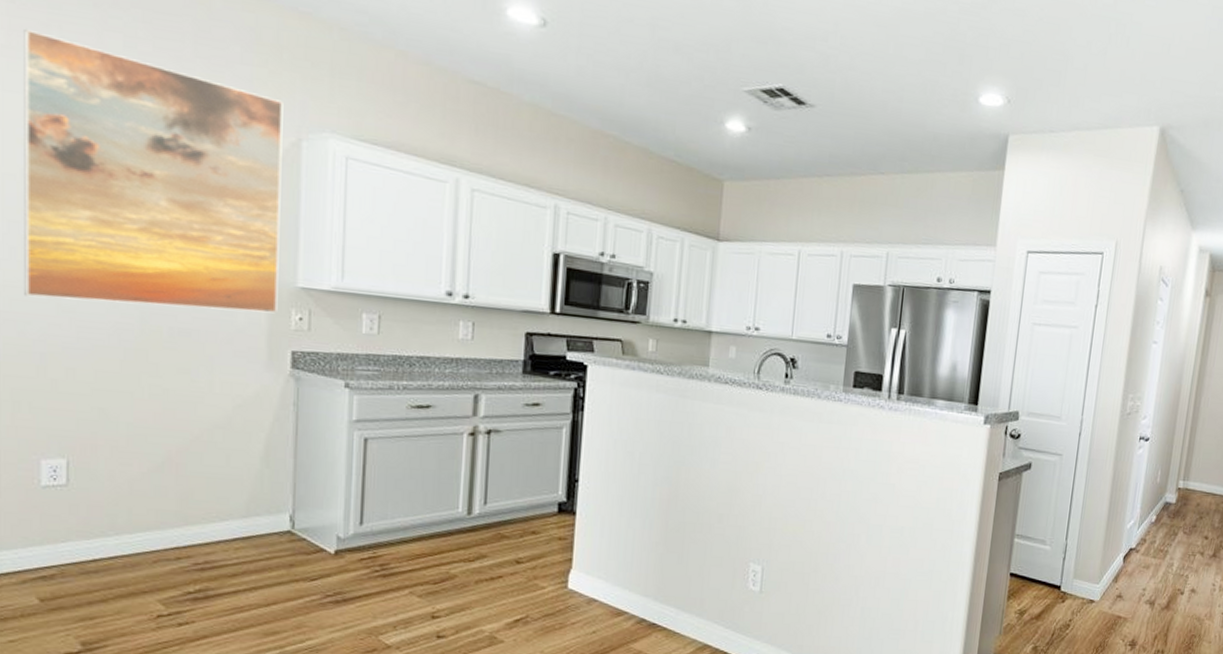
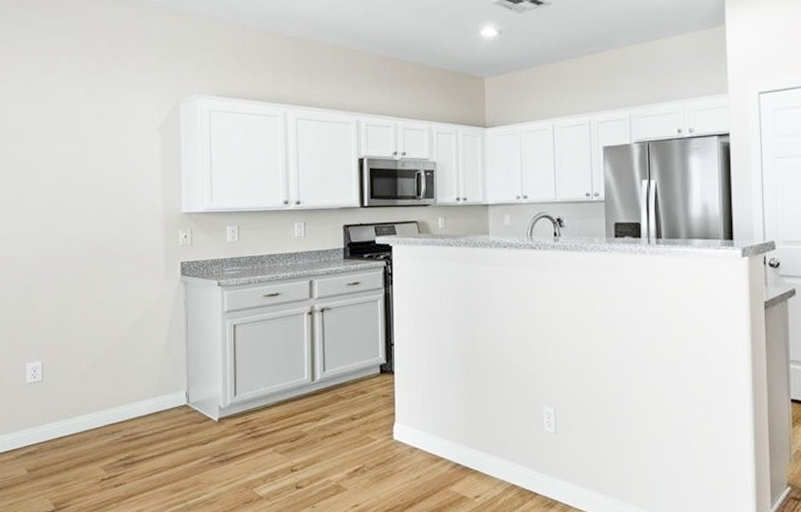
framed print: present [24,28,283,314] -> none [11,59,170,244]

